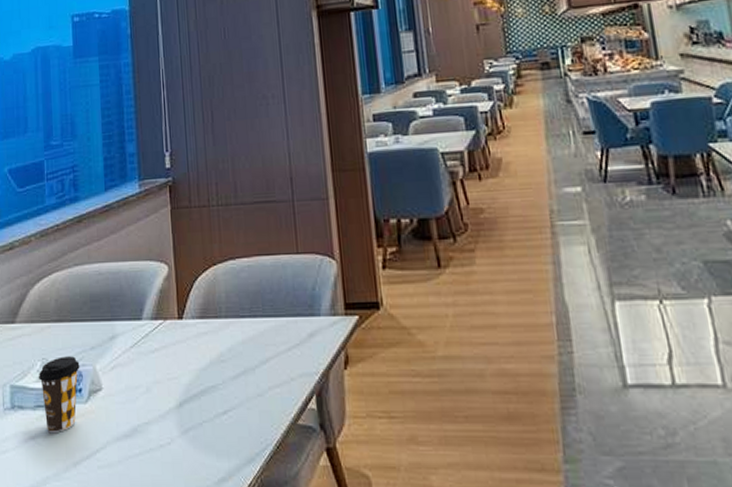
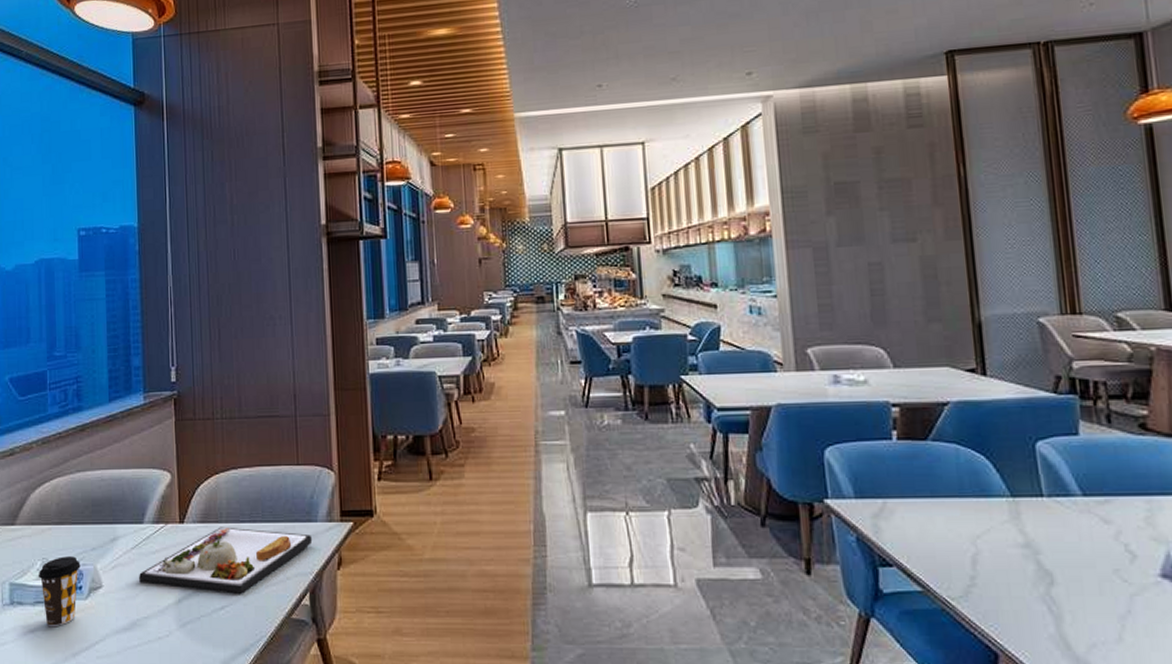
dinner plate: none [139,322,317,398] -> present [139,526,313,595]

